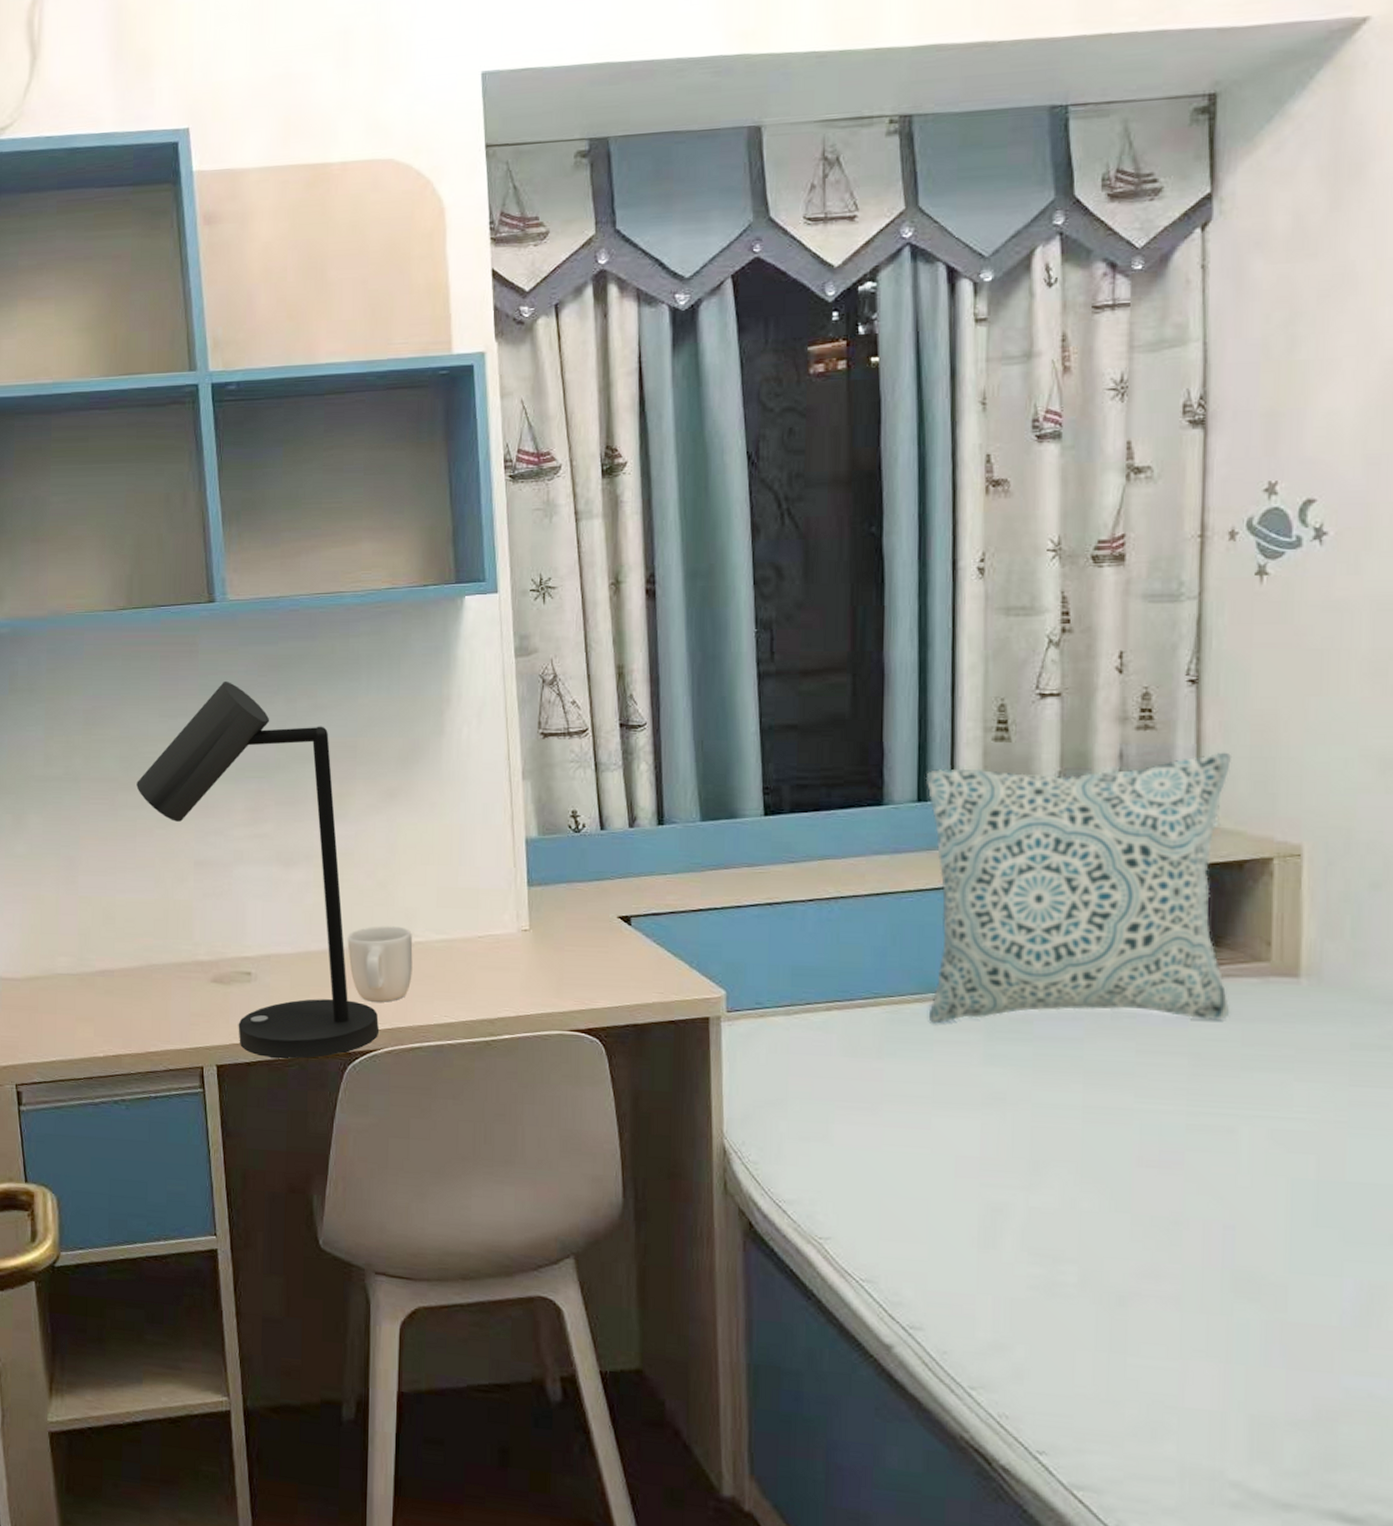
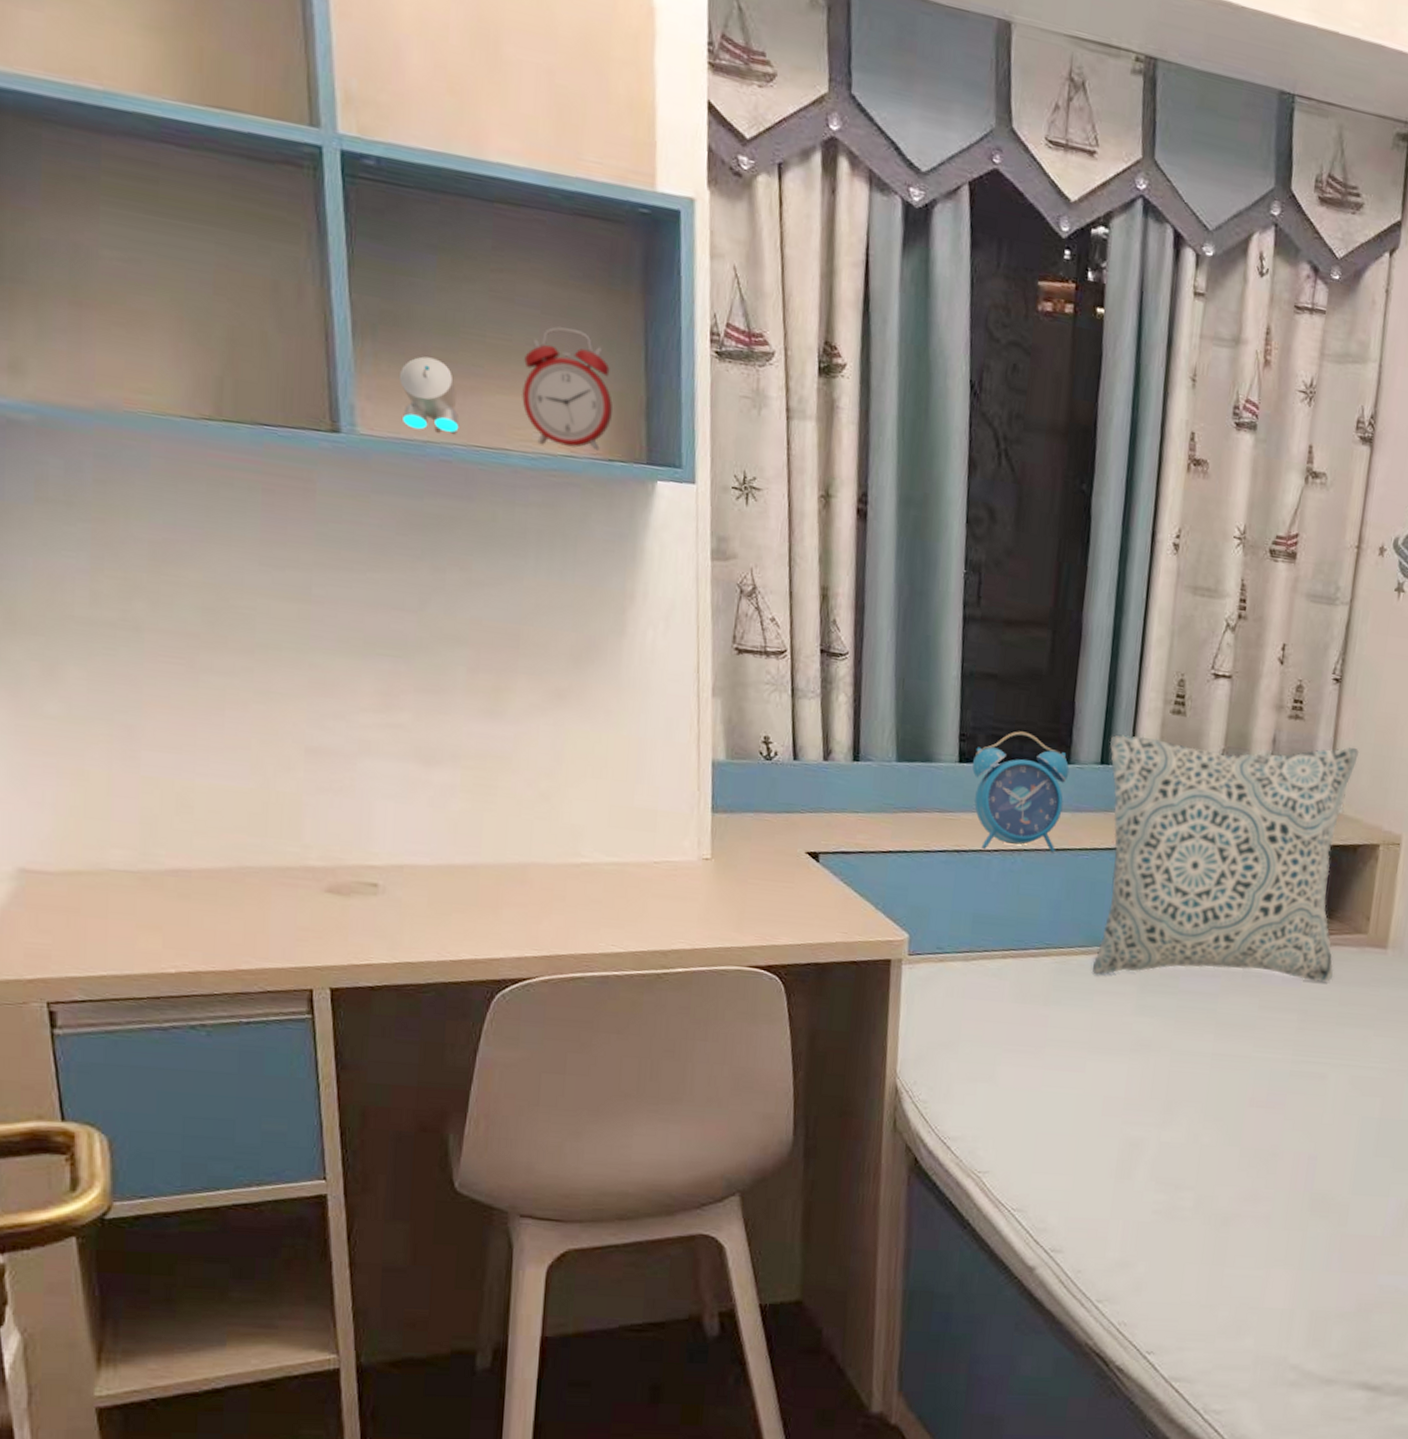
desk lamp: present [136,680,379,1059] -> none [226,533,535,985]
toy robot: none [257,529,304,589] -> present [398,356,460,435]
mug: present [347,926,413,1002] -> none [500,842,579,927]
alarm clock: none [351,481,425,583] -> present [522,326,613,451]
alarm clock: none [779,778,883,901] -> present [972,731,1070,853]

